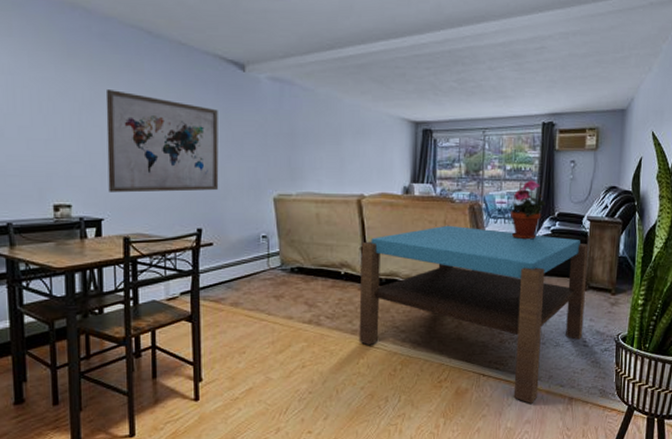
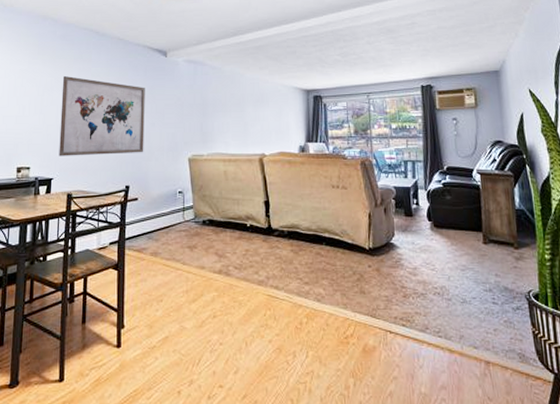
coffee table: present [359,225,589,405] -> none [264,180,490,368]
potted plant: present [511,180,546,240] -> none [400,137,434,193]

